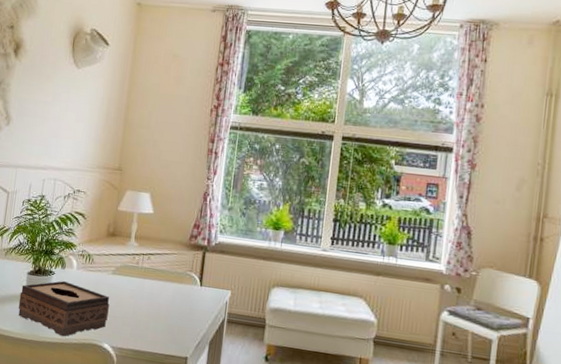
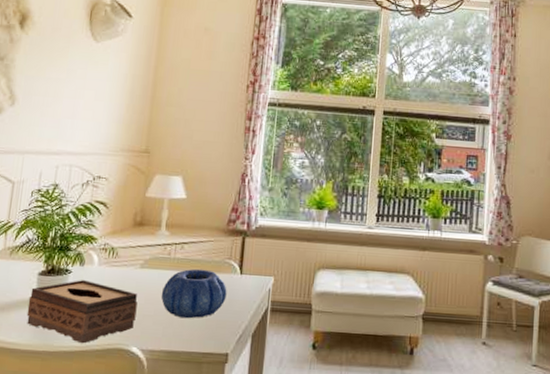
decorative bowl: none [129,278,188,323] -> present [161,268,227,319]

